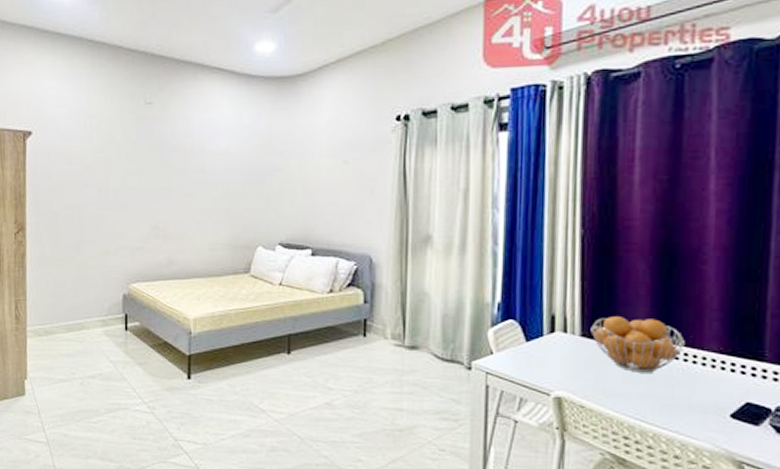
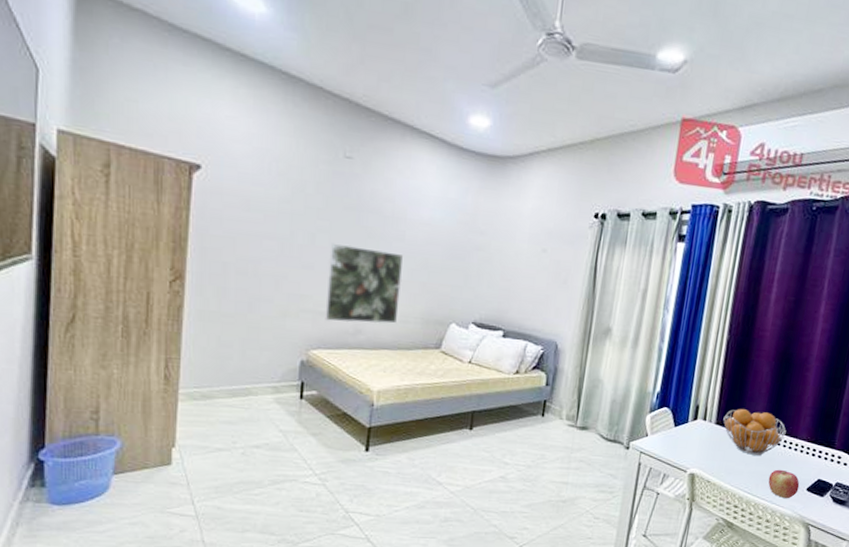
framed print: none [140,182,206,255] -> present [325,243,403,324]
apple: none [668,390,718,429] -> present [768,469,800,499]

